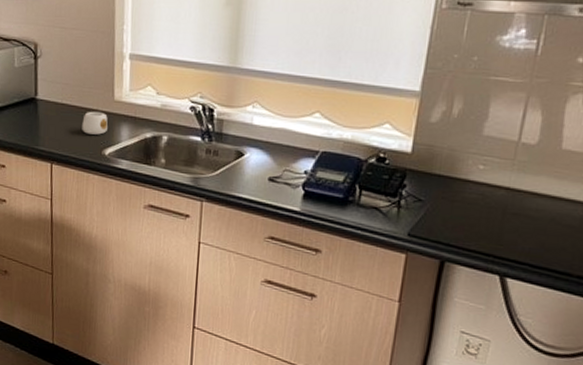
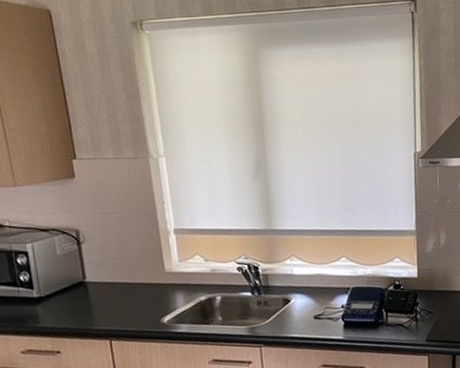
mug: present [82,111,108,135] -> none [136,284,163,307]

